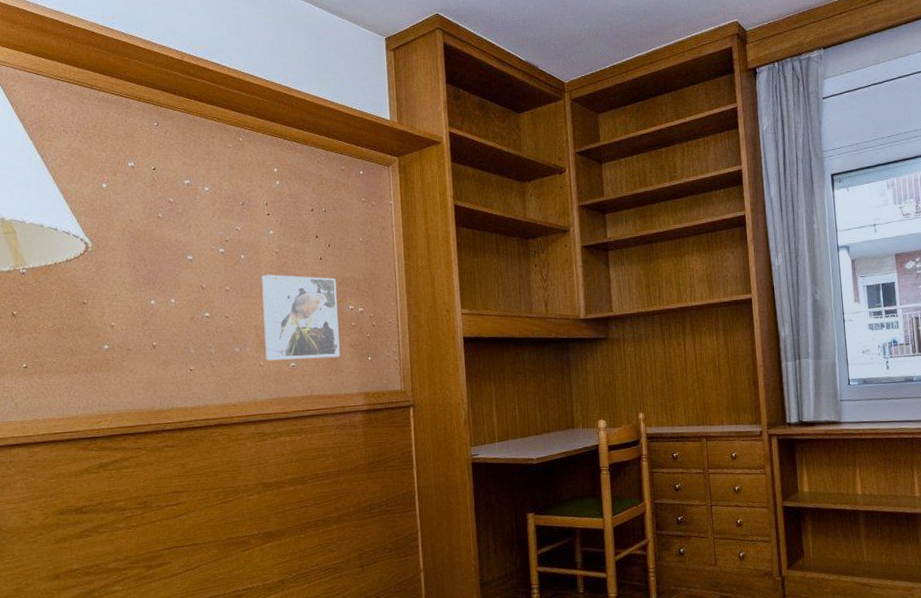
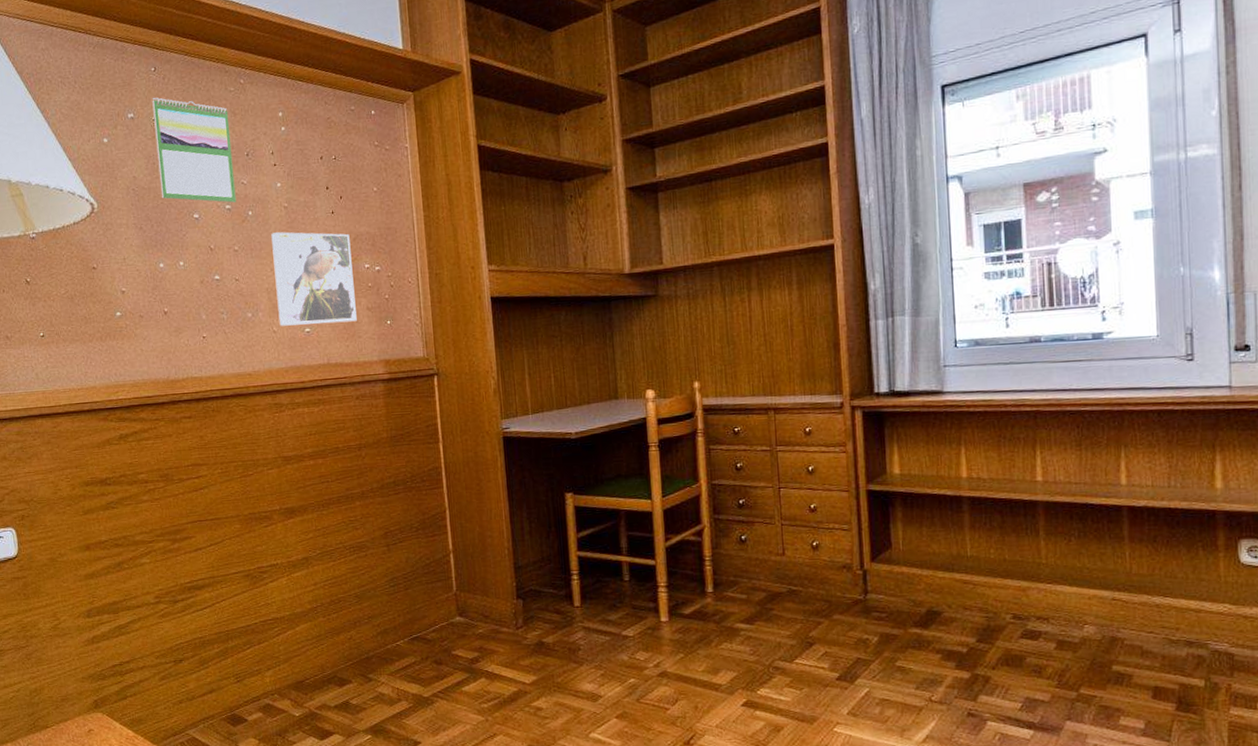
calendar: none [153,149,230,247] -> present [152,97,237,203]

